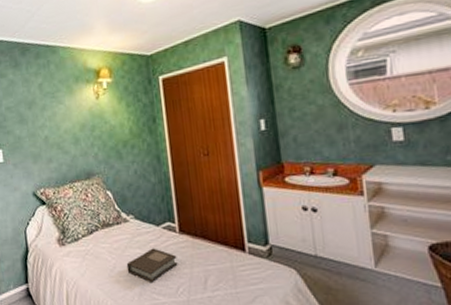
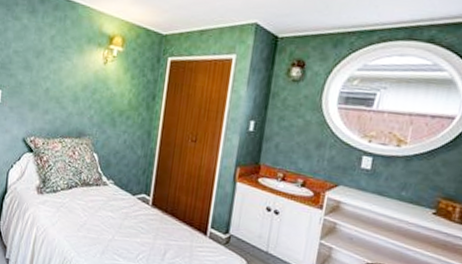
book: present [126,248,178,282] -> none [96,214,144,245]

